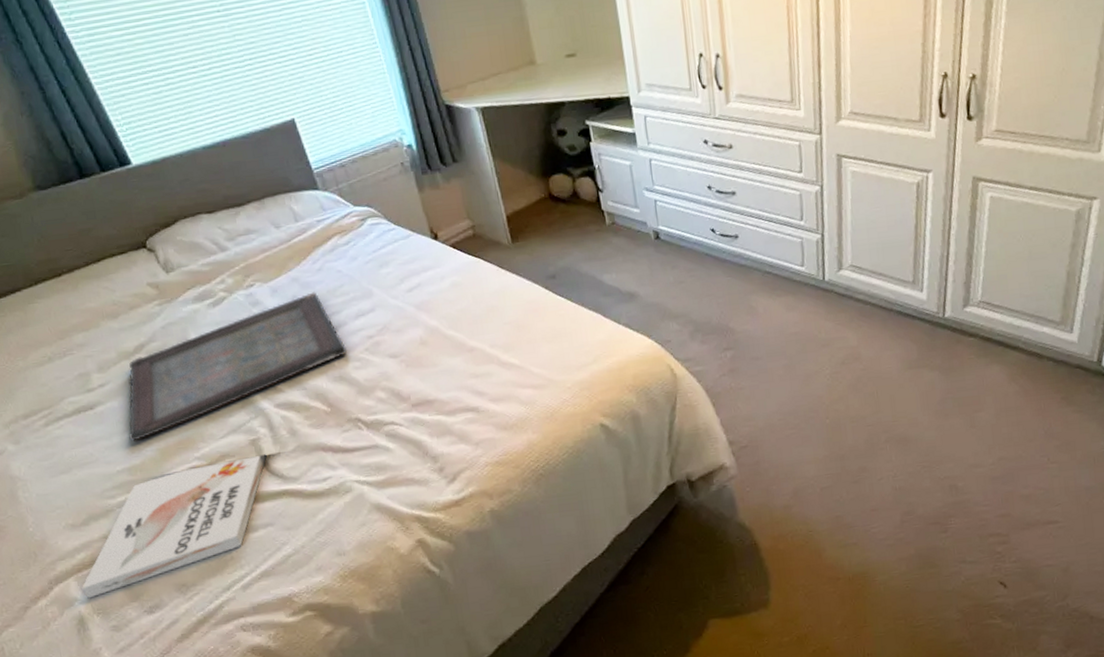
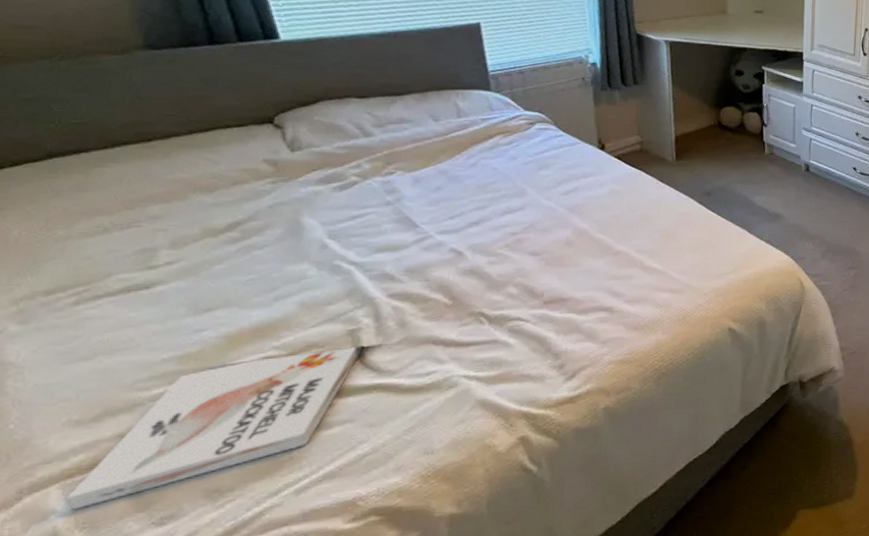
serving tray: present [129,292,348,442] -> none [190,186,486,327]

